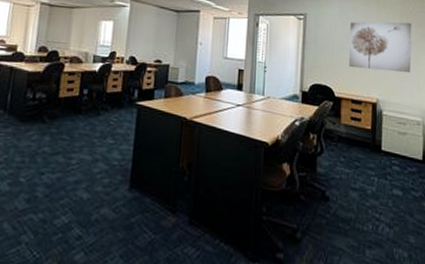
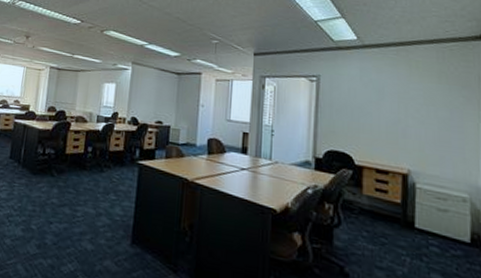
wall art: present [348,21,412,74] -> none [371,83,454,143]

